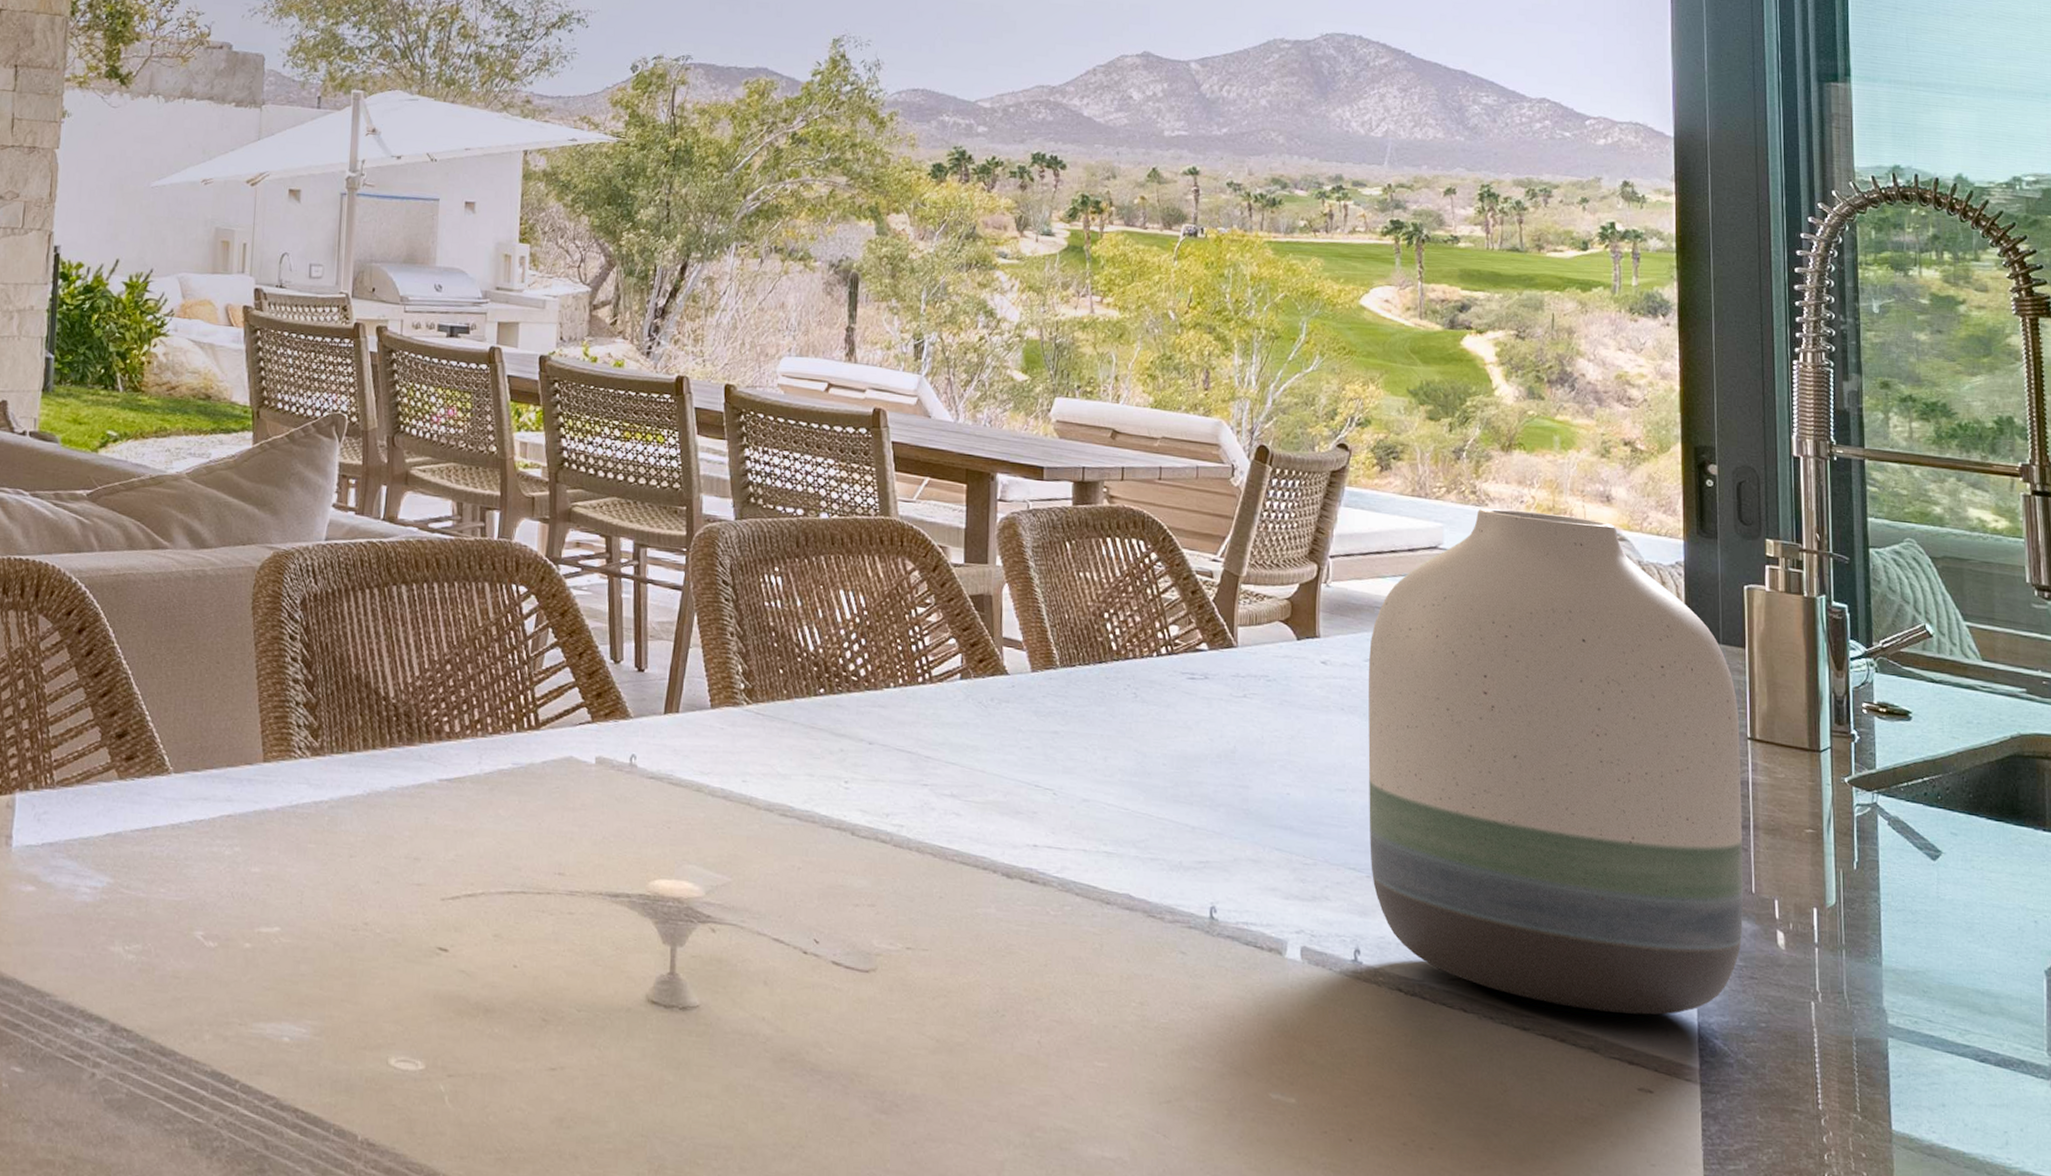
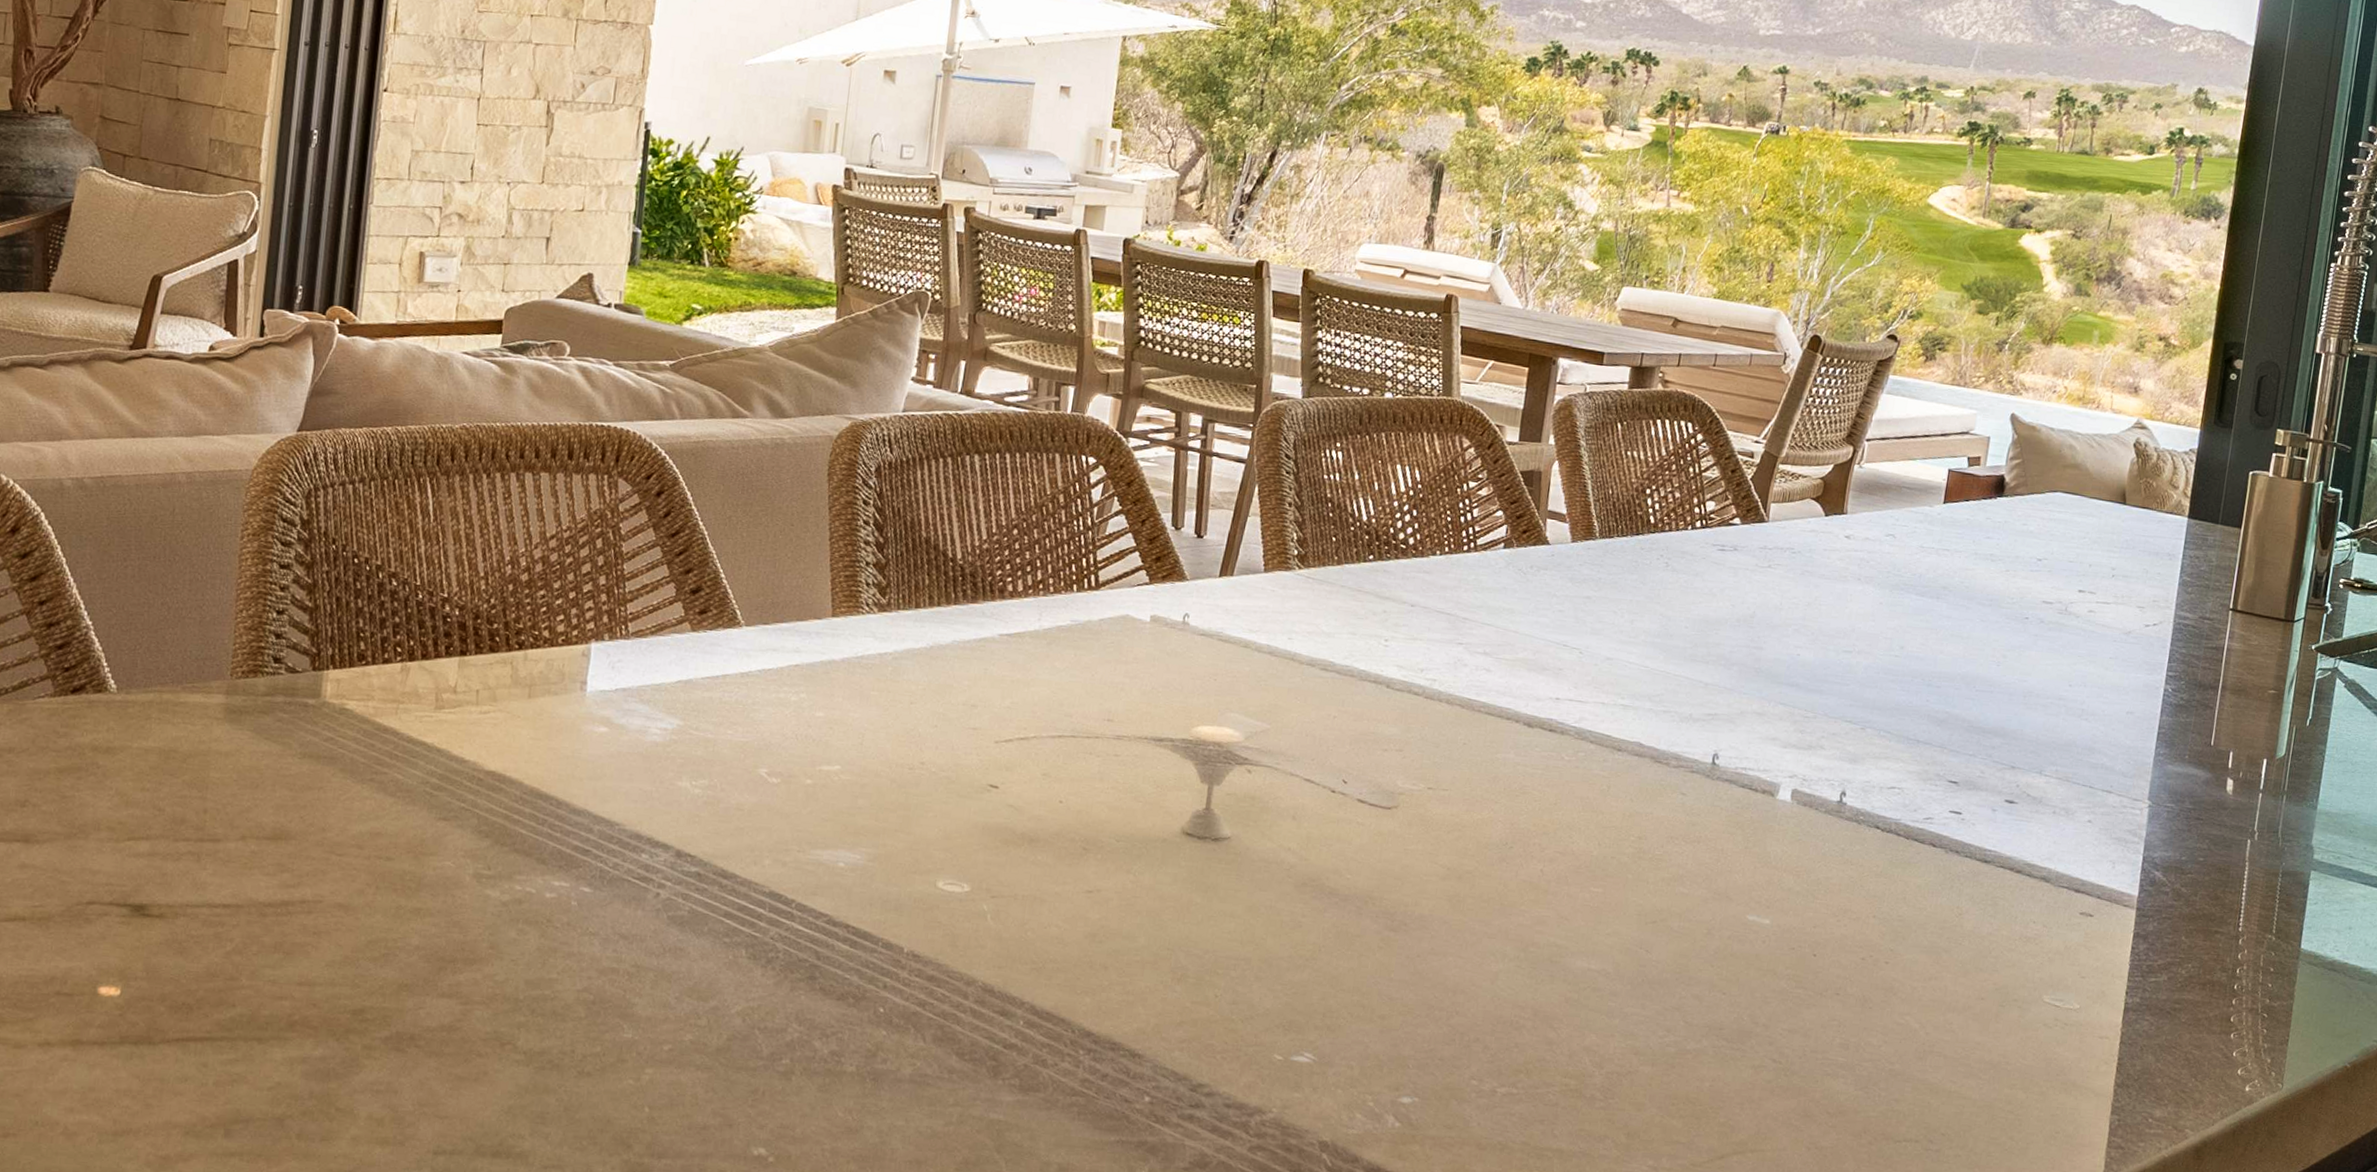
vase: present [1368,508,1743,1015] -> none [1866,397,2226,850]

